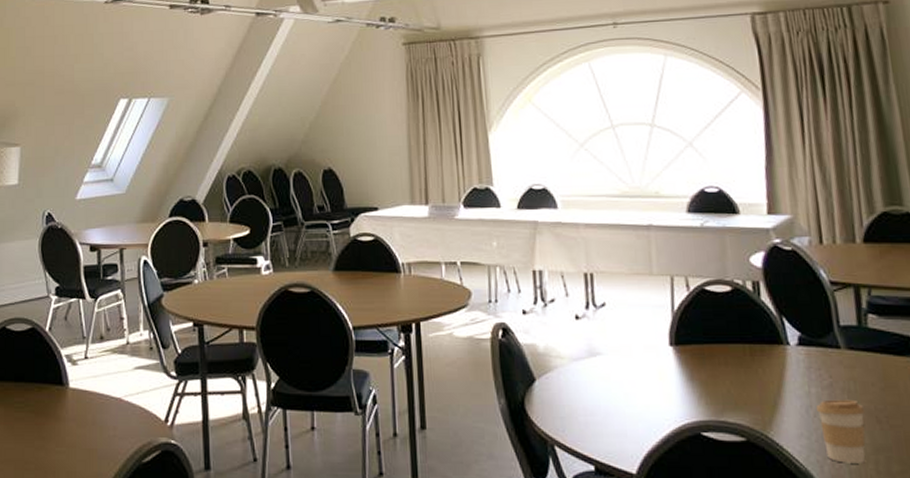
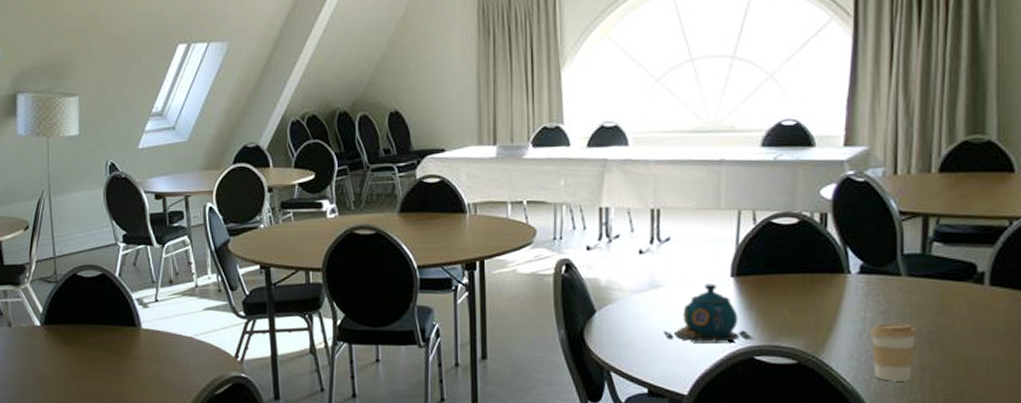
teapot: none [606,352,700,419] -> present [664,283,755,345]

